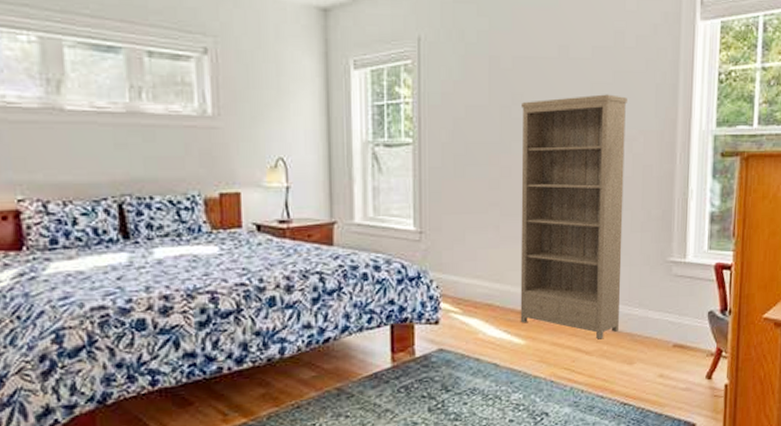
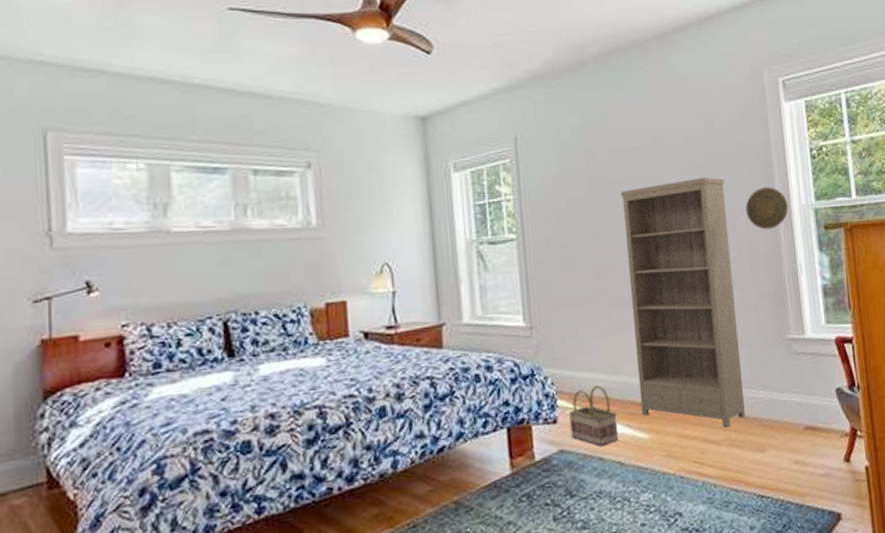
basket: none [451,291,497,349] -> present [569,385,619,447]
decorative plate: none [645,110,688,153] -> present [745,187,789,230]

